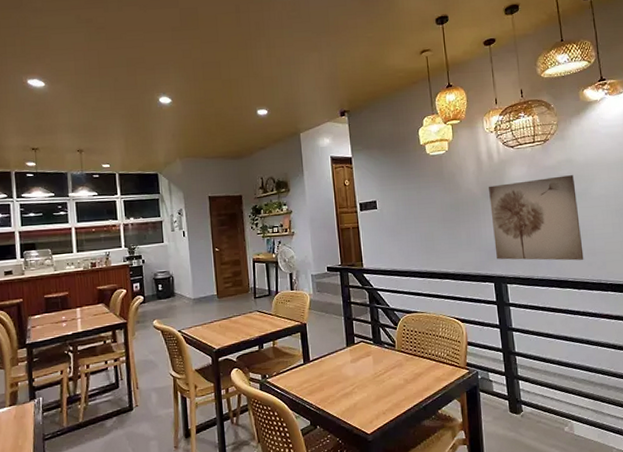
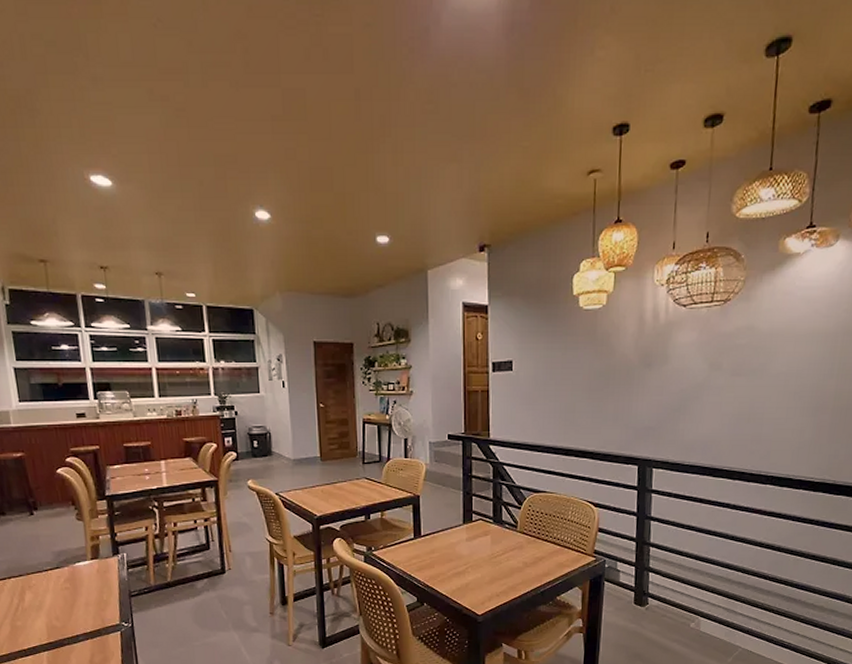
wall art: present [489,175,584,261] -> none [645,346,753,447]

